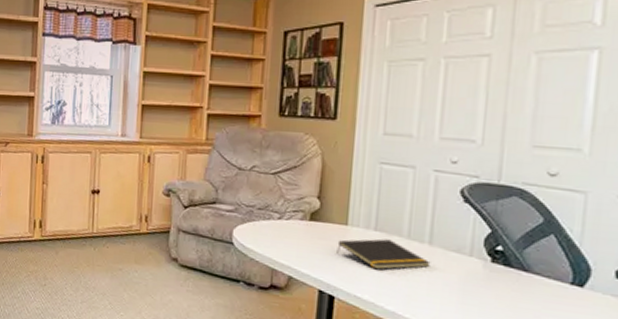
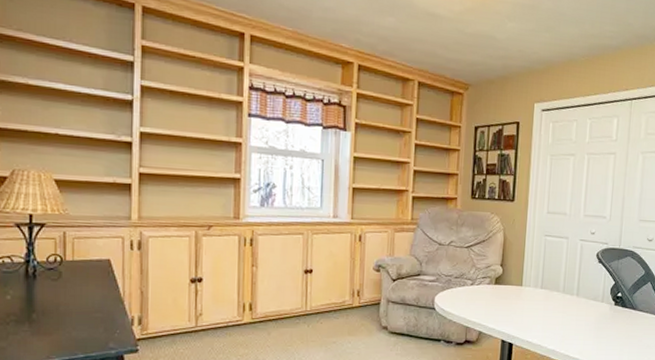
notepad: present [336,238,431,270] -> none [514,294,578,319]

